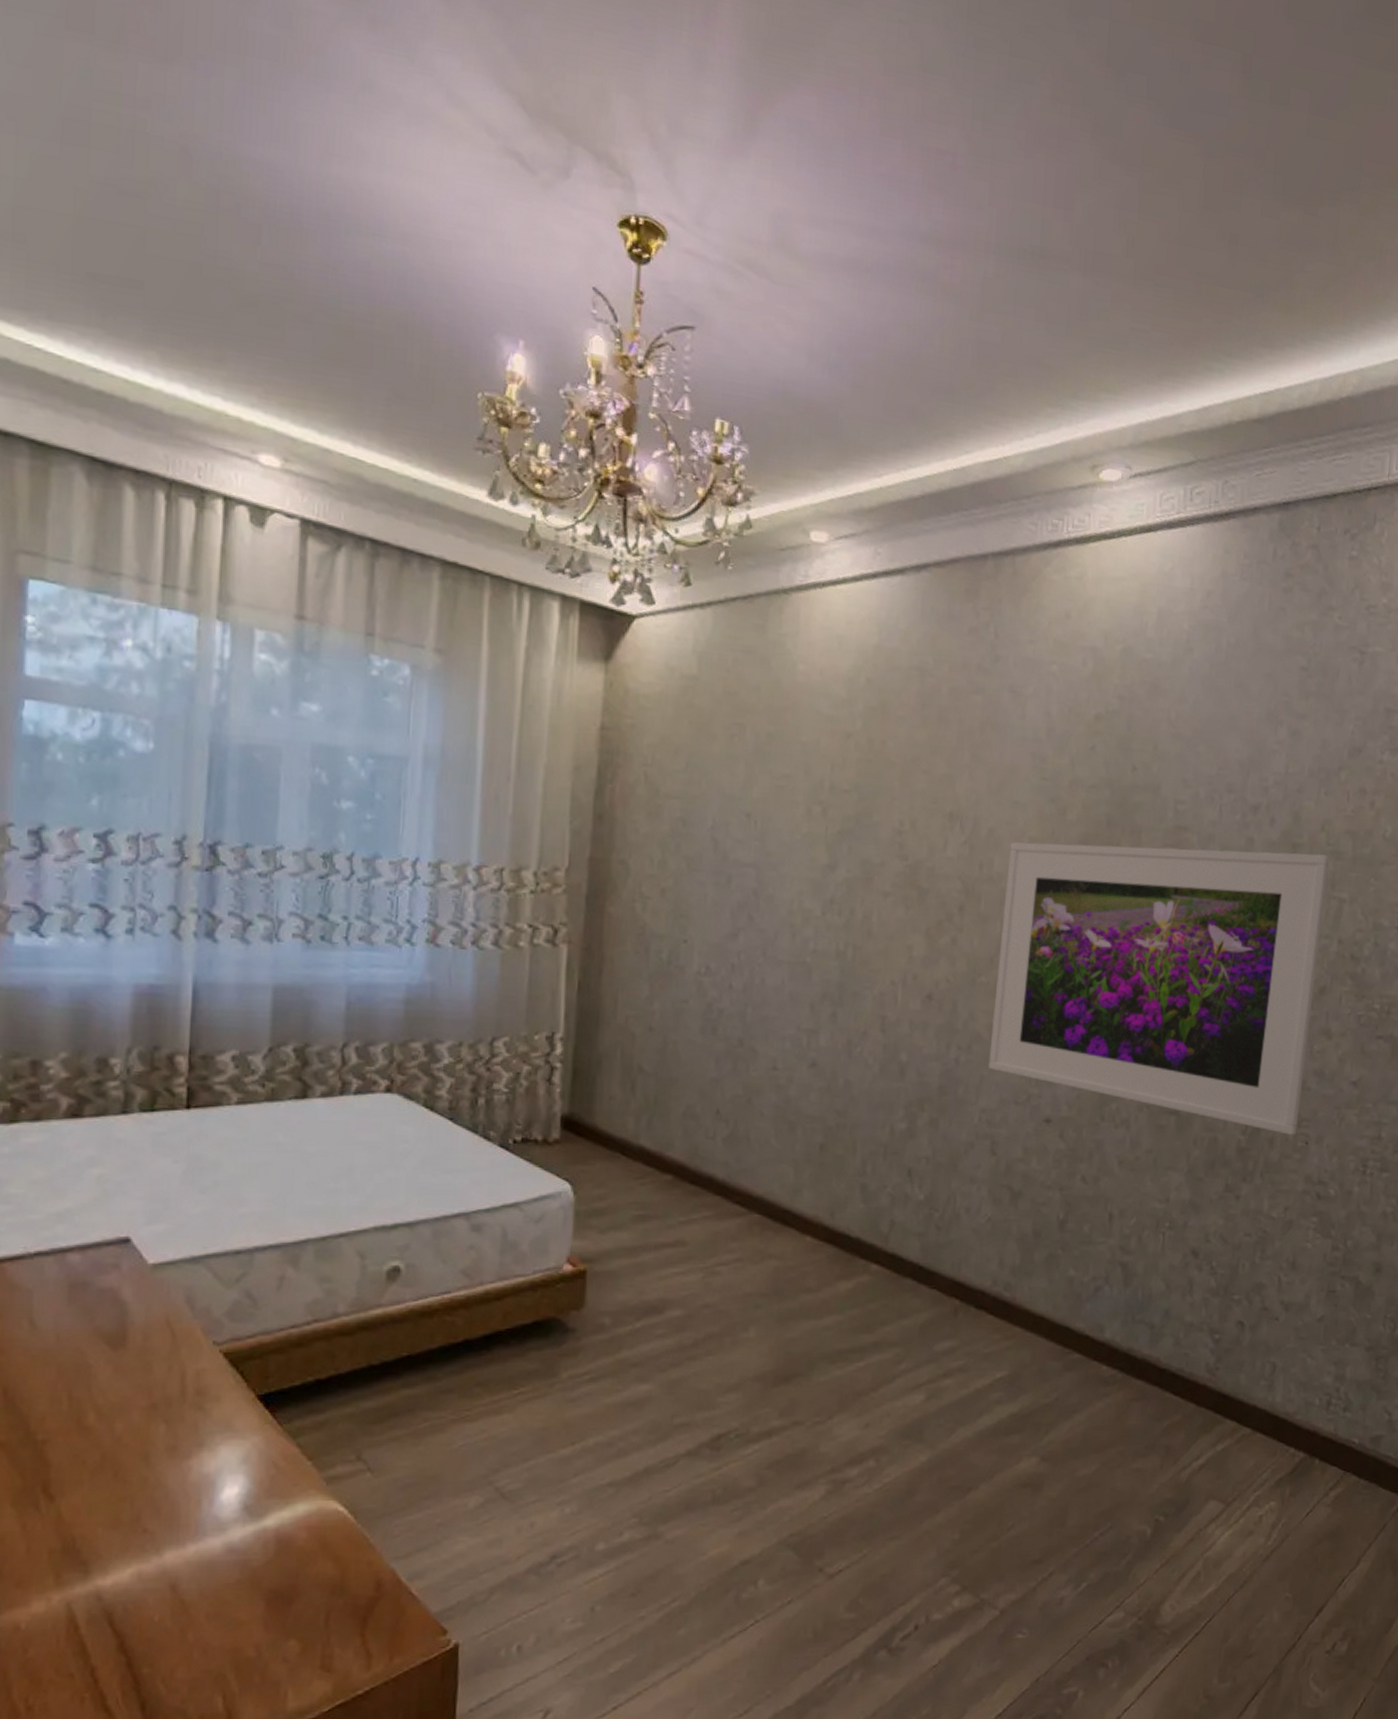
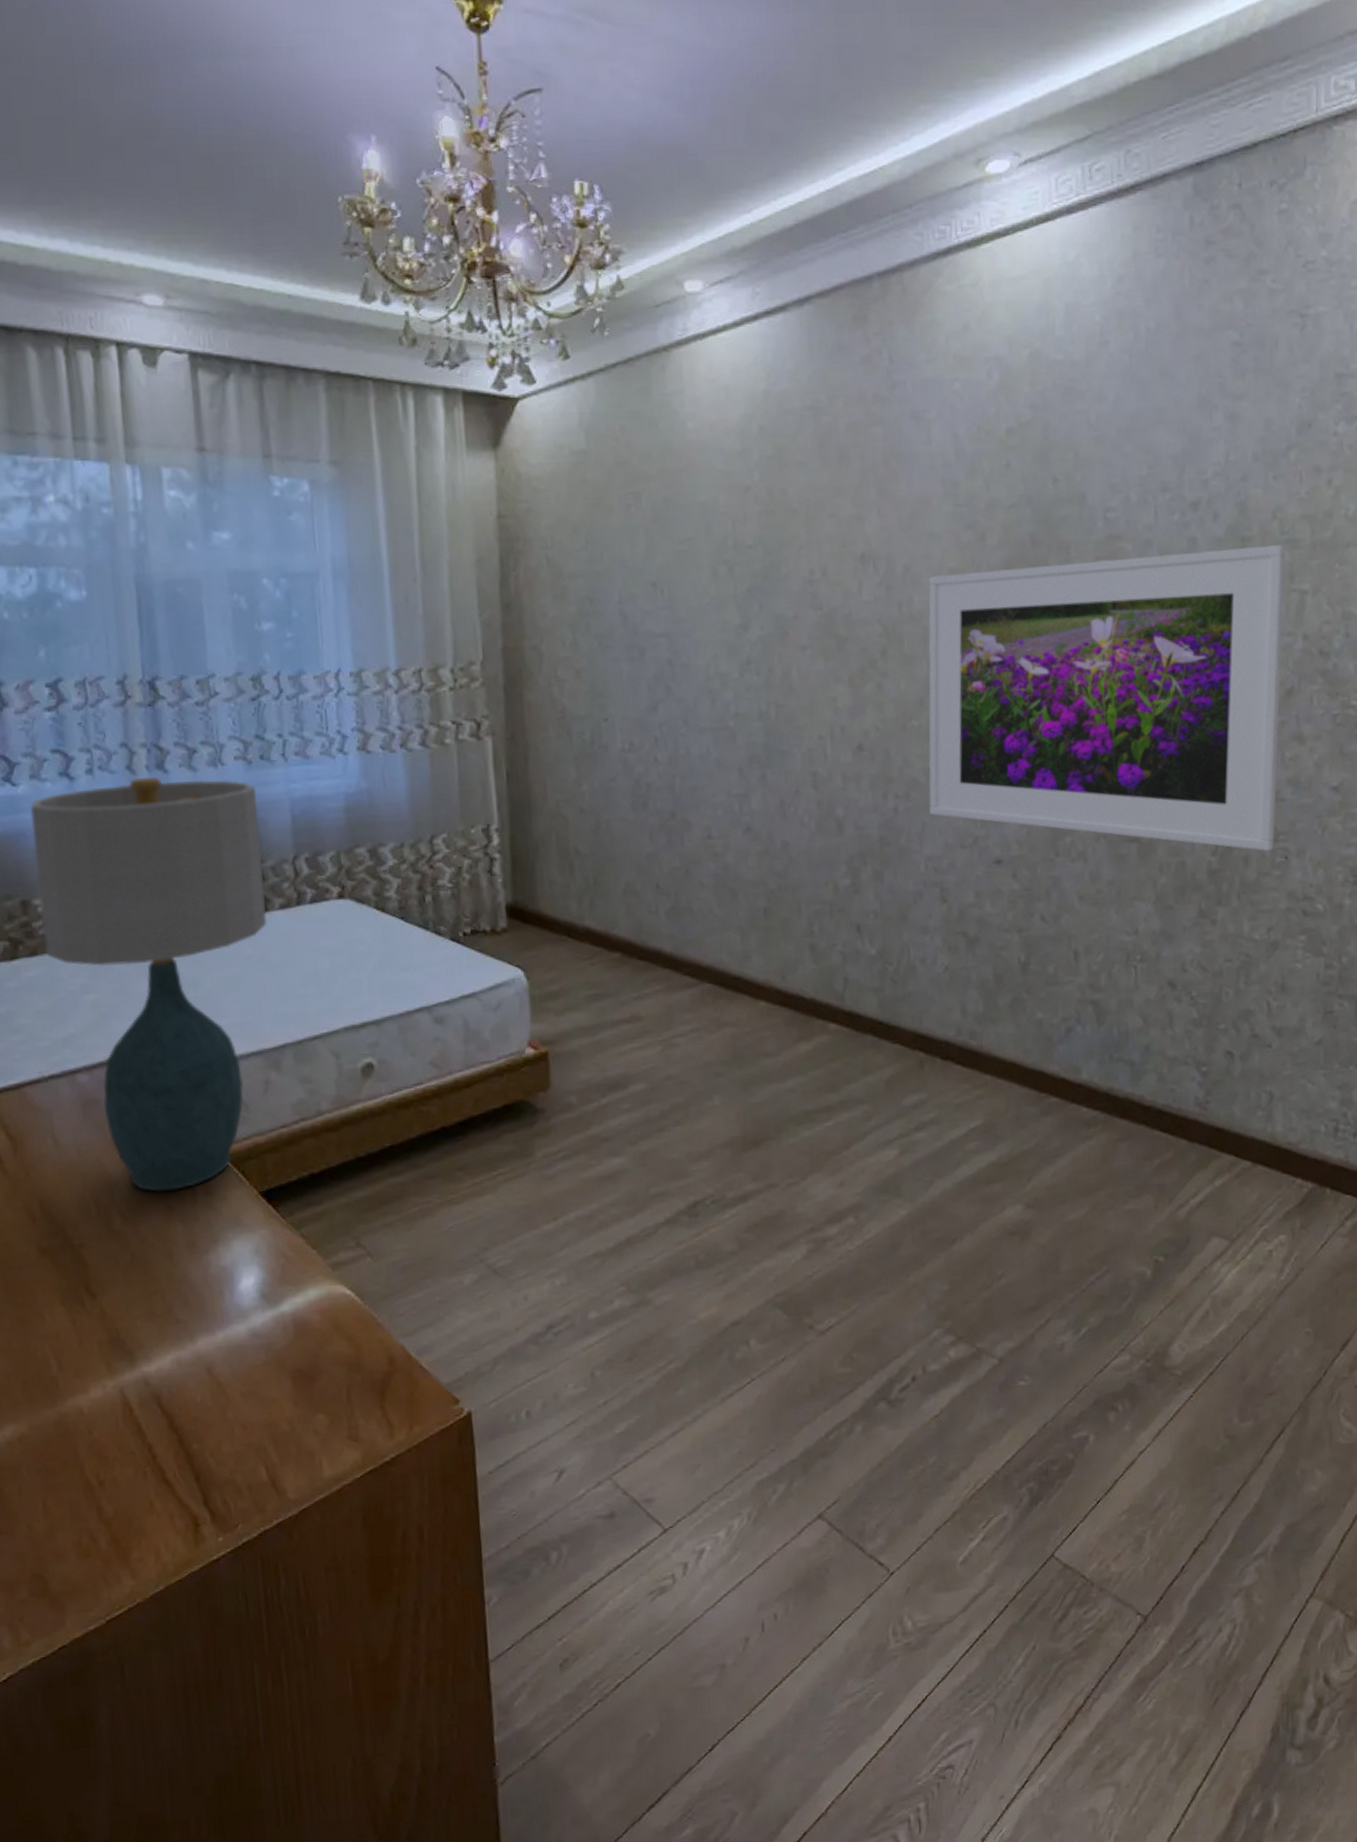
table lamp: none [51,944,312,1388] -> present [30,777,268,1192]

